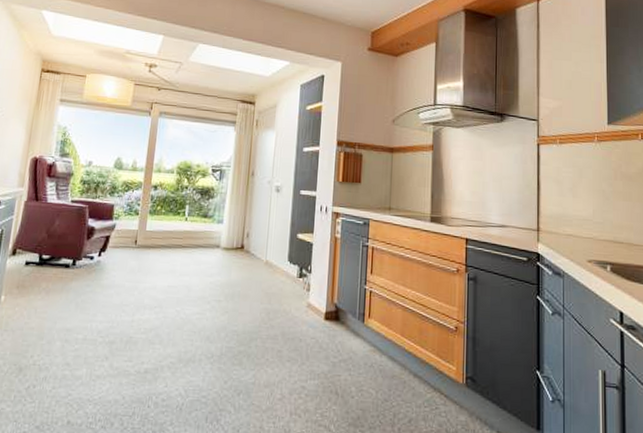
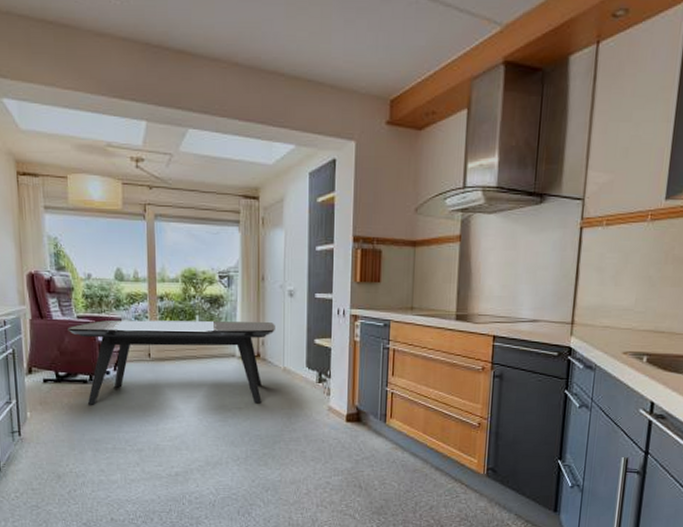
dining table: none [60,206,261,297] -> present [67,320,275,405]

